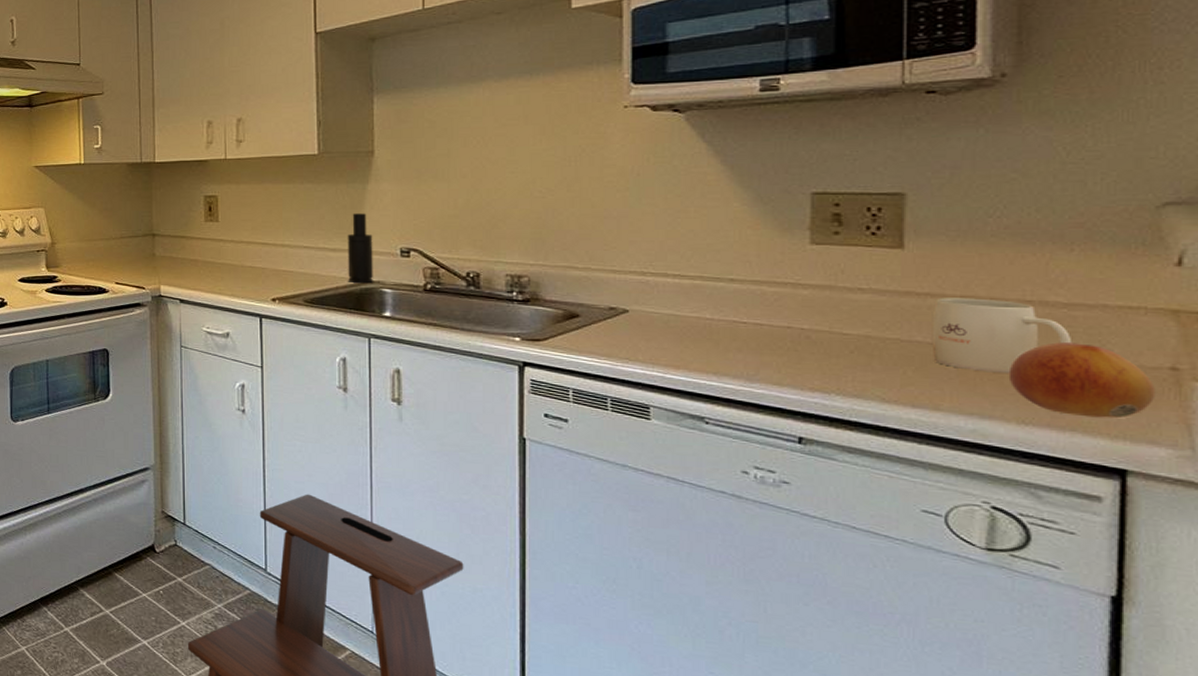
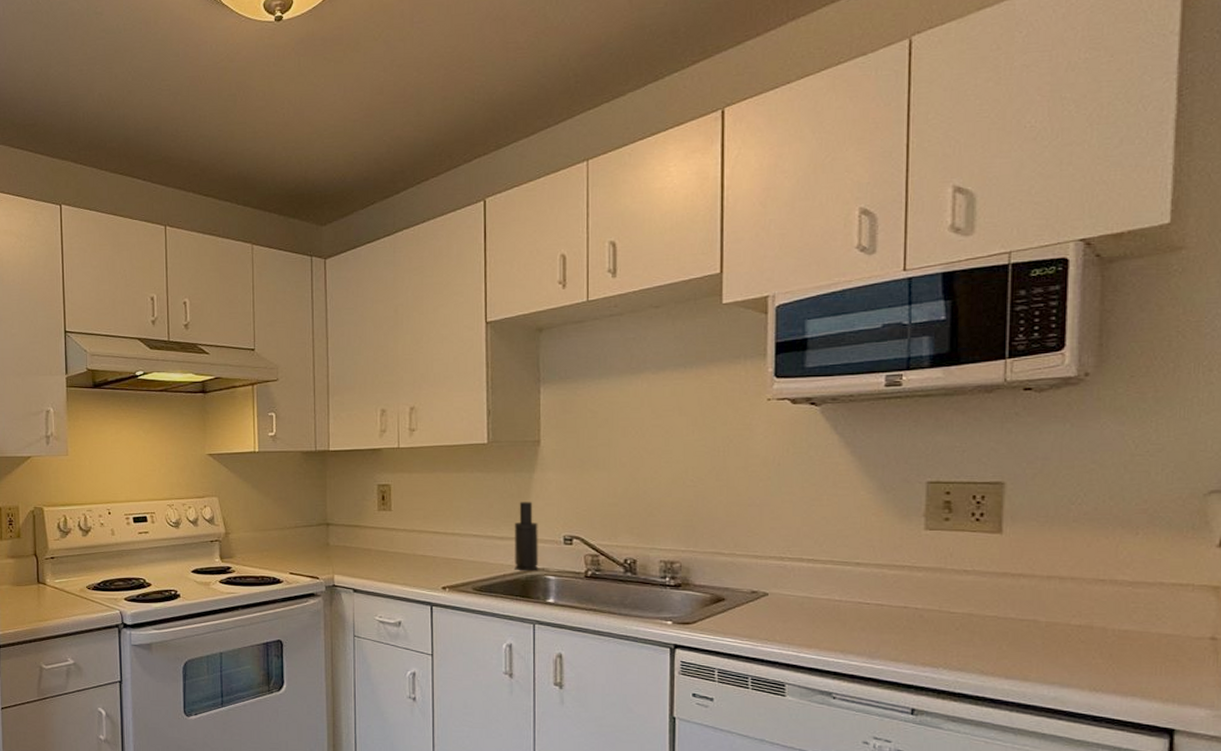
mug: present [931,297,1073,375] -> none [1023,578,1135,647]
fruit: present [1008,342,1157,419] -> none [1083,617,1199,684]

